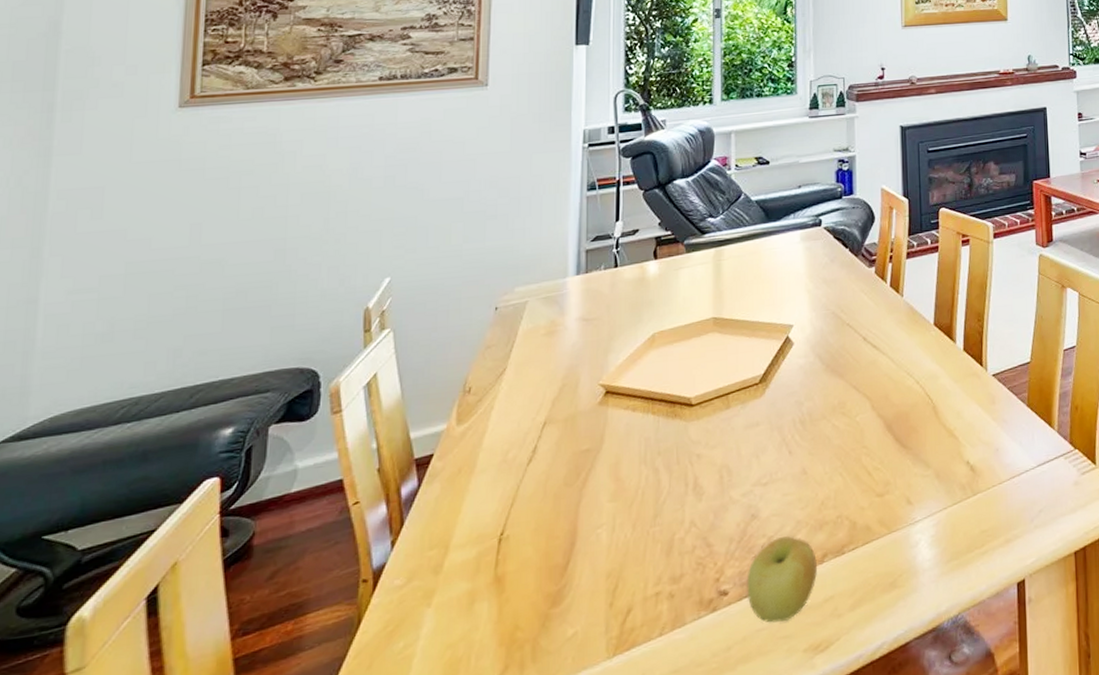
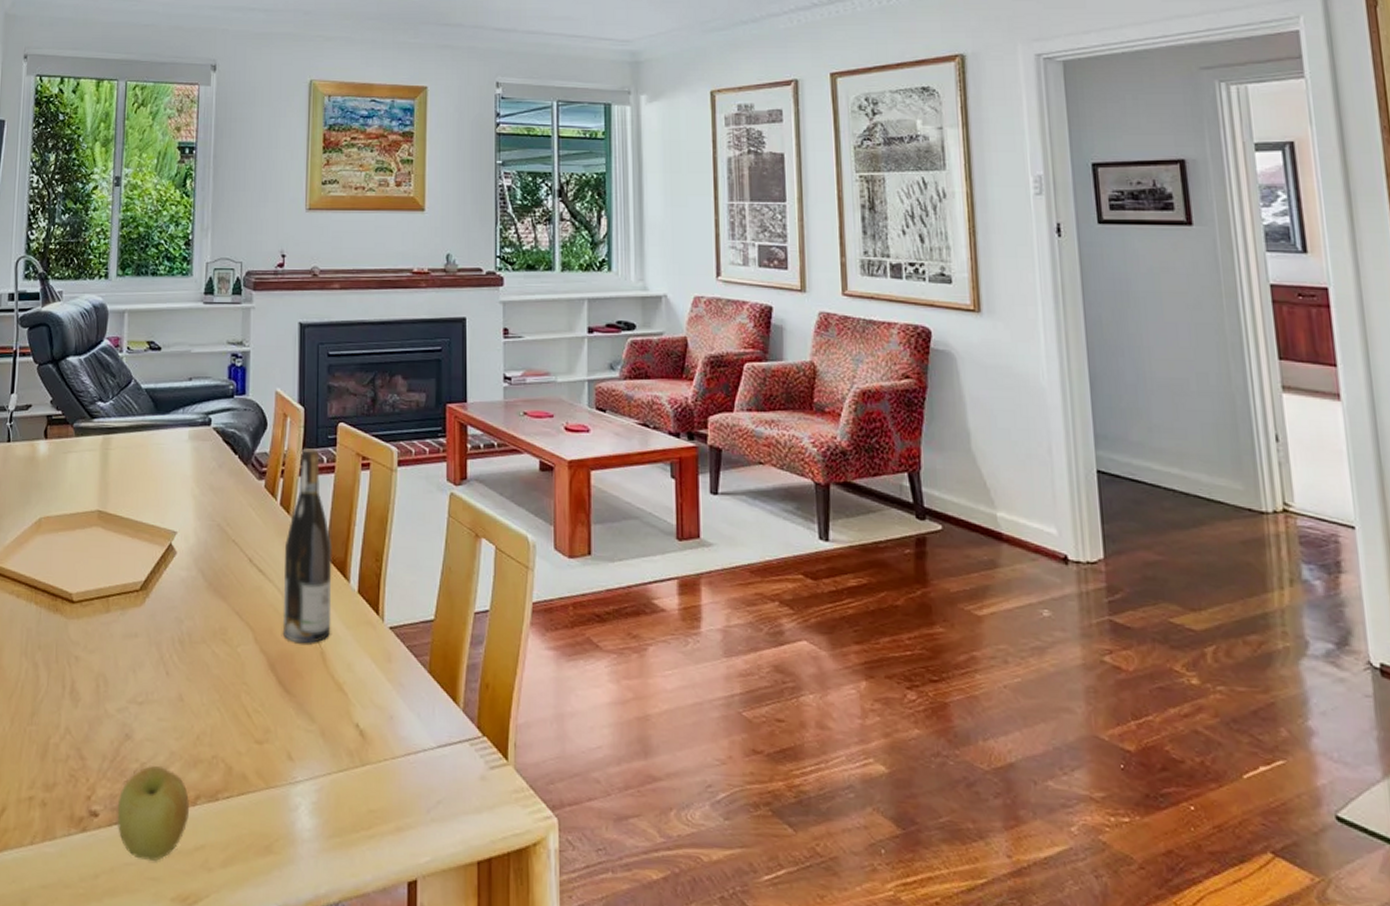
wine bottle: none [896,233,941,403] -> present [282,448,332,644]

